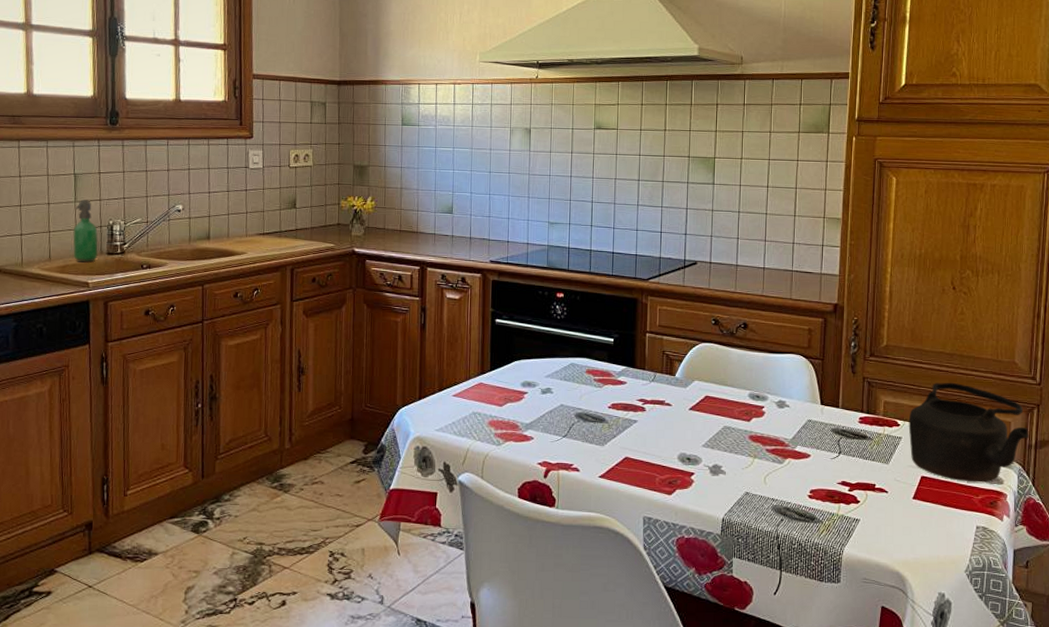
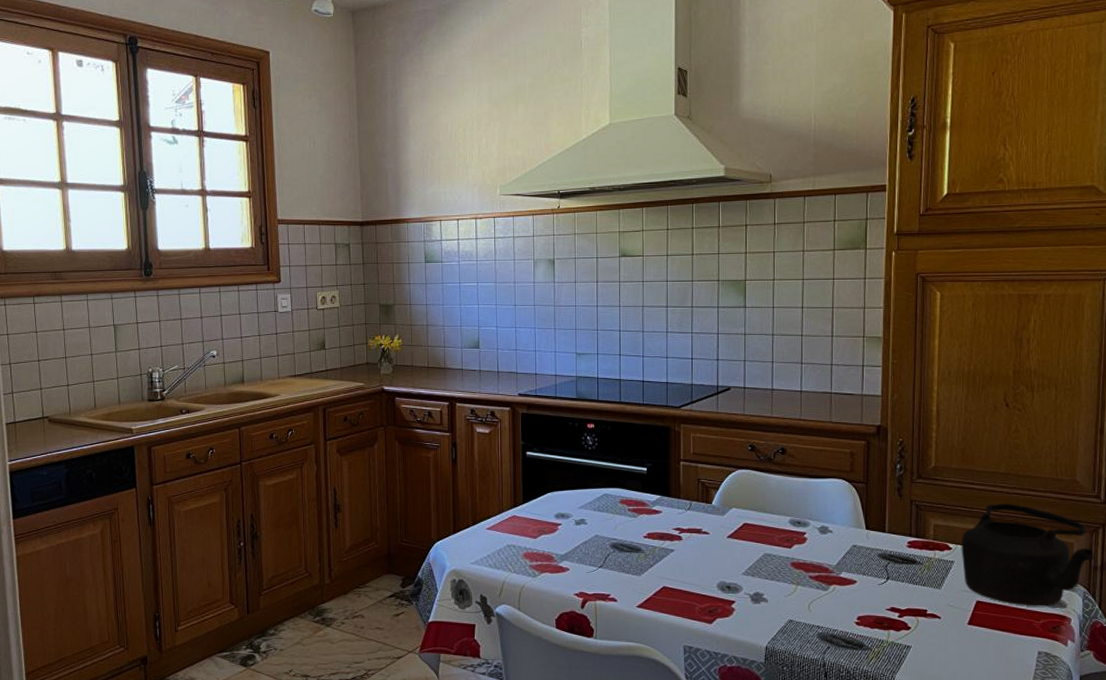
soap dispenser: present [73,200,98,263] -> none [115,349,139,410]

